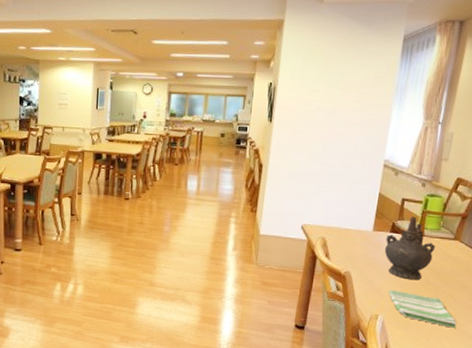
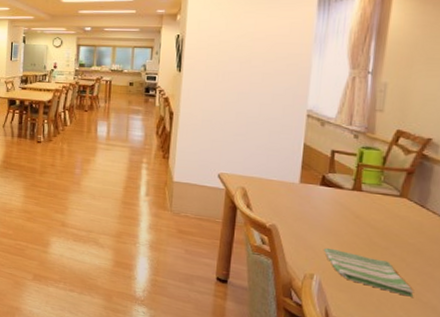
ceremonial vessel: present [384,216,436,281] -> none [315,169,378,240]

